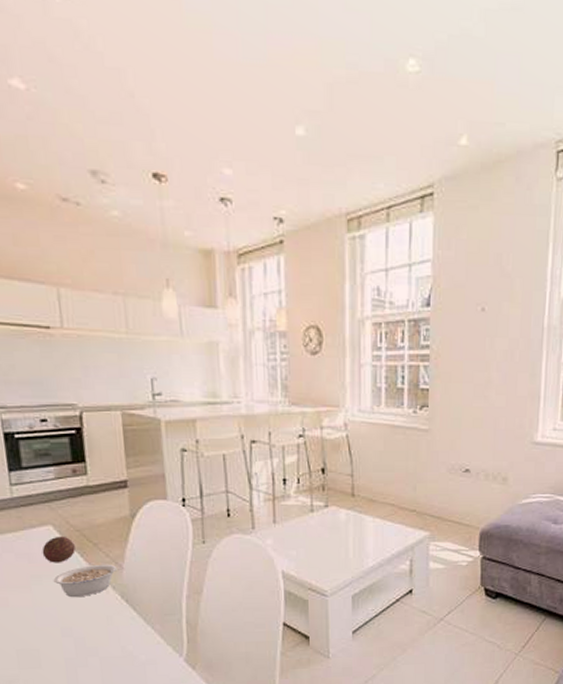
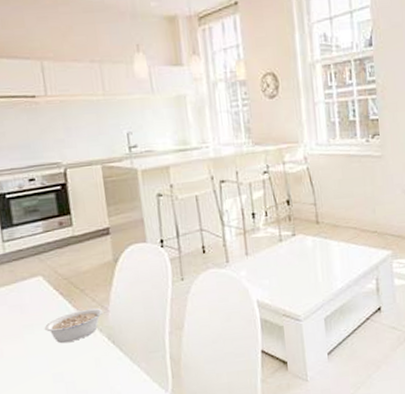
fruit: present [41,536,75,563] -> none [33,285,64,312]

